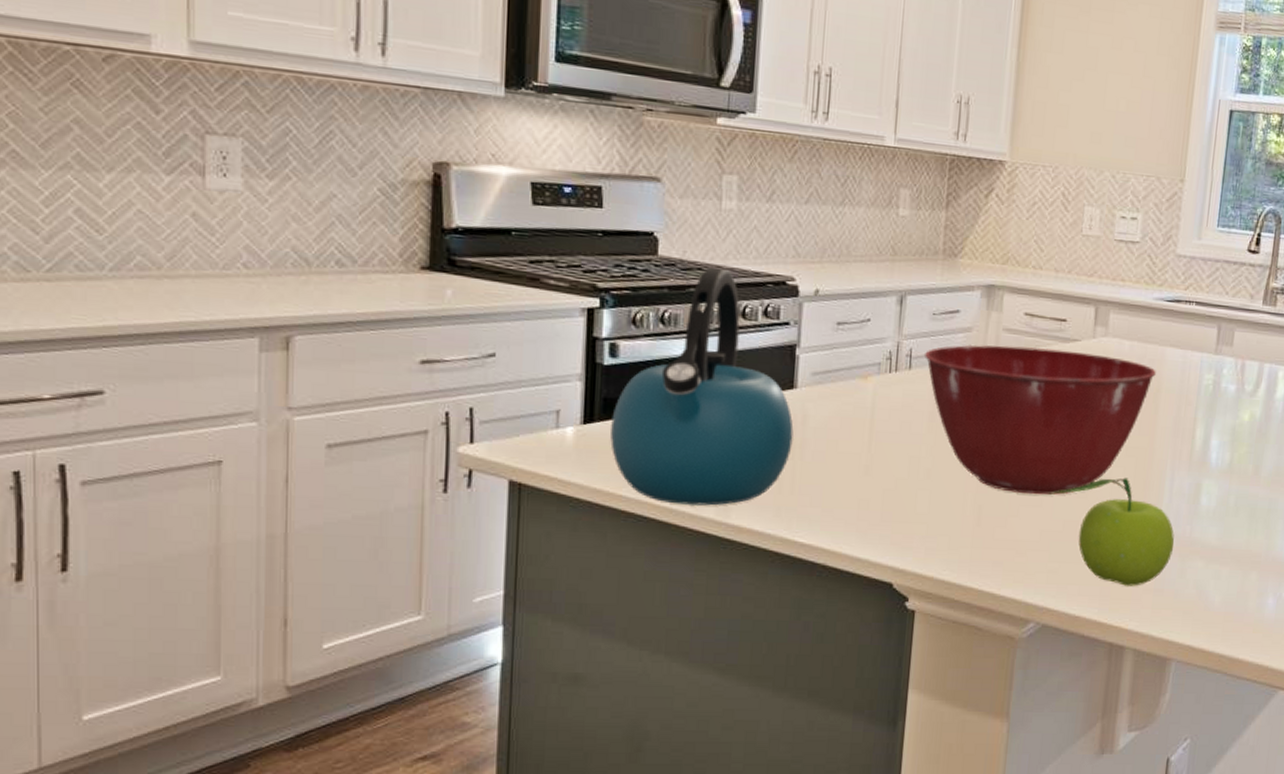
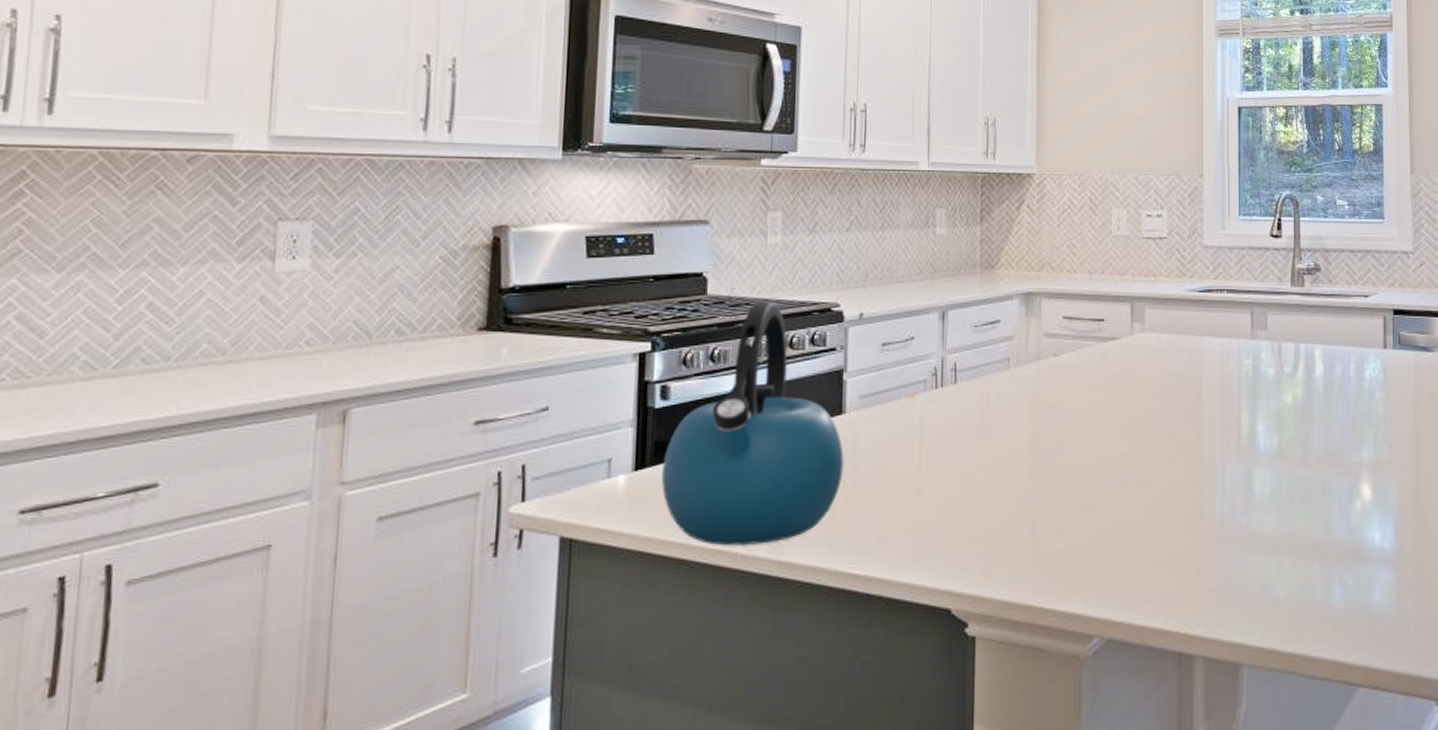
mixing bowl: present [925,344,1156,495] -> none [969,349,1196,501]
fruit: present [1049,478,1175,586] -> none [1102,473,1233,588]

